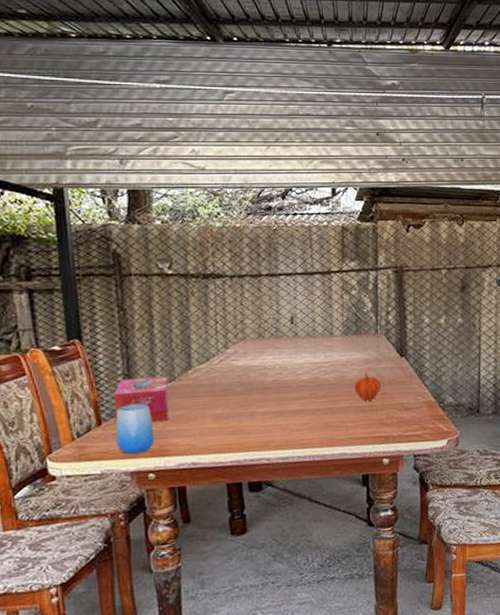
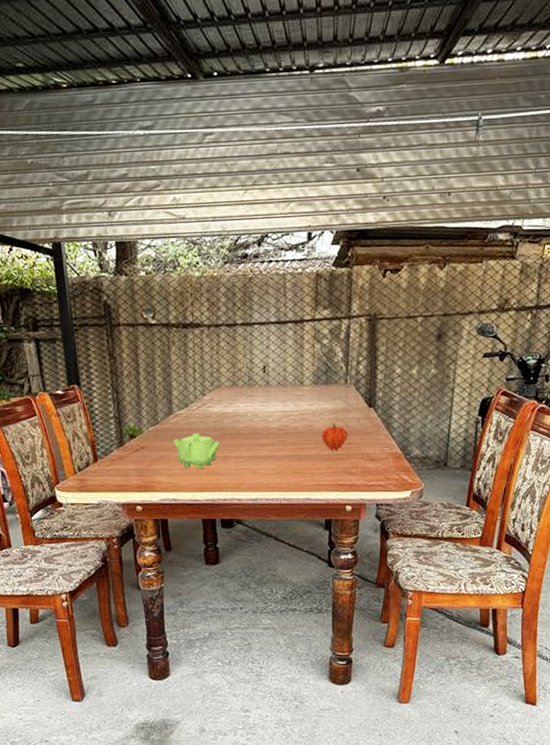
tissue box: present [114,376,169,423] -> none [107,420,154,461]
cup: present [115,403,155,455] -> none [109,444,142,488]
teapot: none [192,388,247,428] -> present [173,433,221,470]

